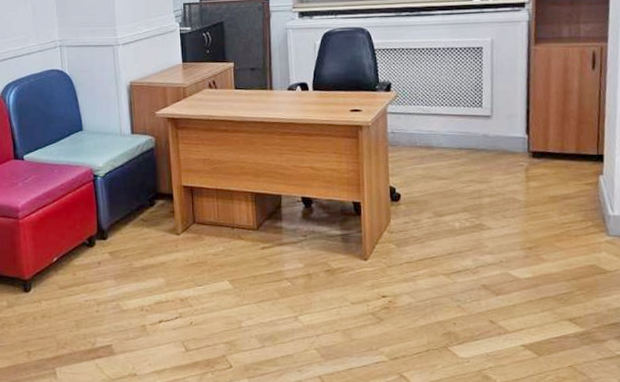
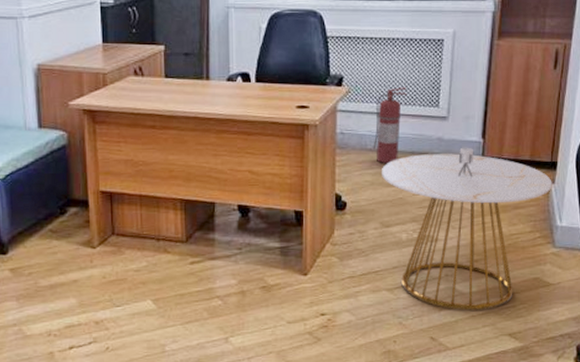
fire extinguisher: none [422,90,451,159] -> present [373,87,407,164]
side table: none [432,142,601,296] -> present [382,147,552,311]

